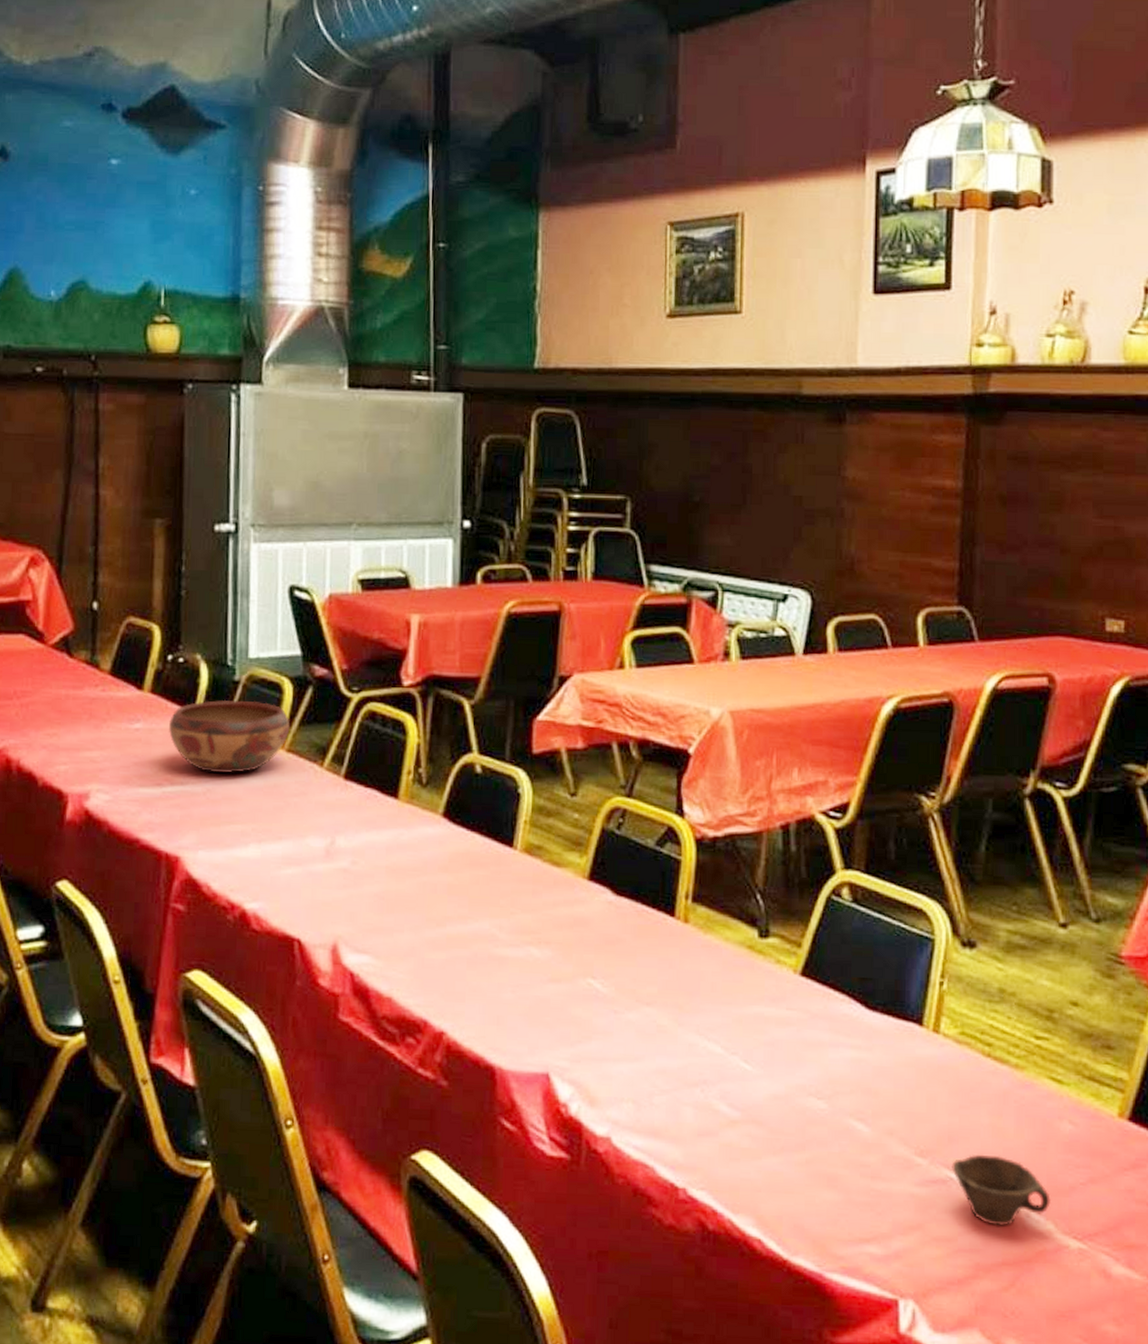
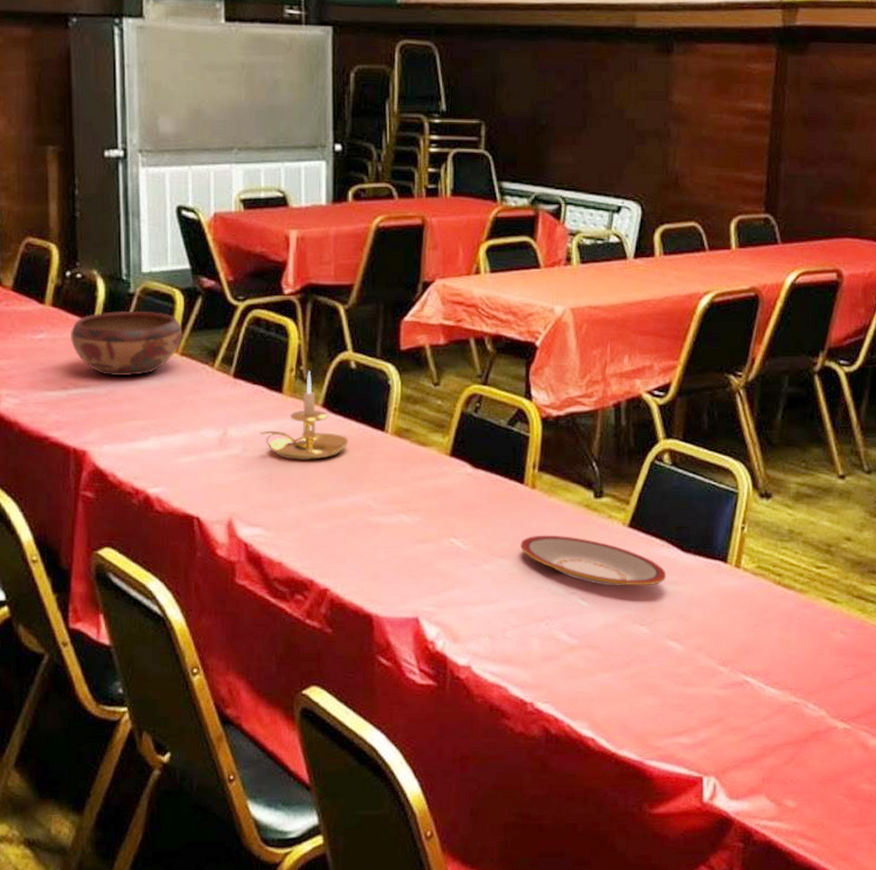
candle holder: none [370,774,471,879] -> present [259,371,348,461]
plate: none [671,980,848,1049] -> present [520,535,666,586]
cup: present [952,1154,1051,1227] -> none [747,661,824,716]

